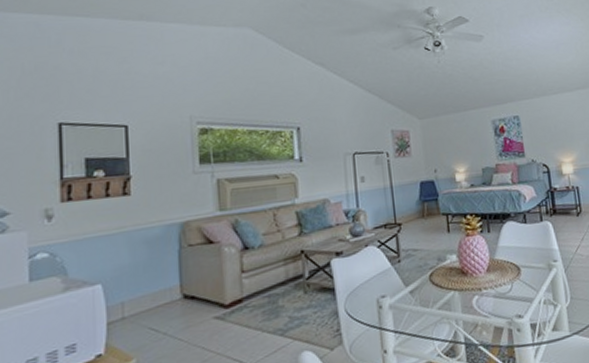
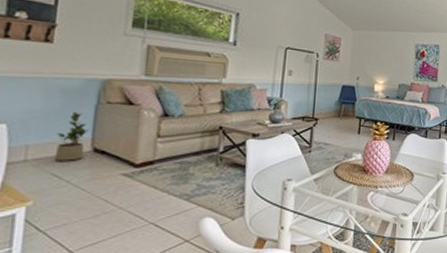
potted plant: none [147,260,176,314] -> present [54,111,89,161]

